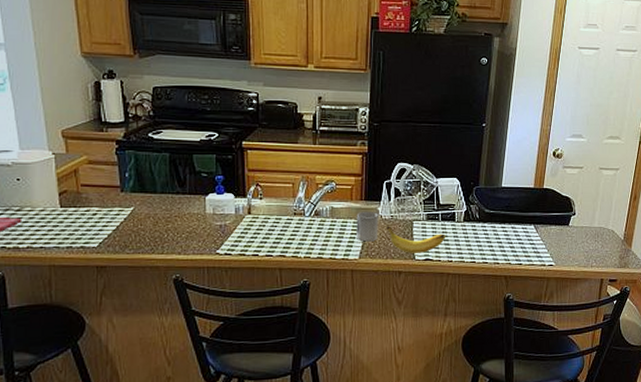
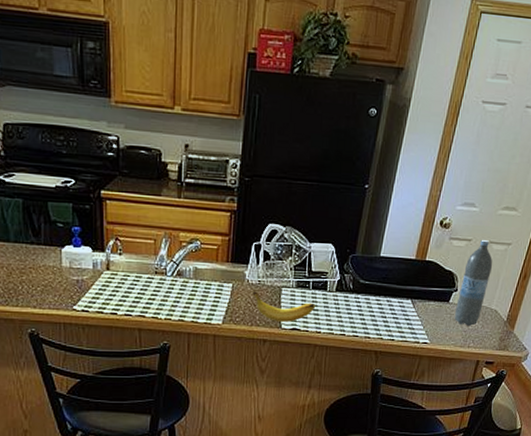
cup: present [356,211,378,242] -> none [220,274,245,307]
water bottle: none [576,166,605,247] -> present [455,239,493,326]

